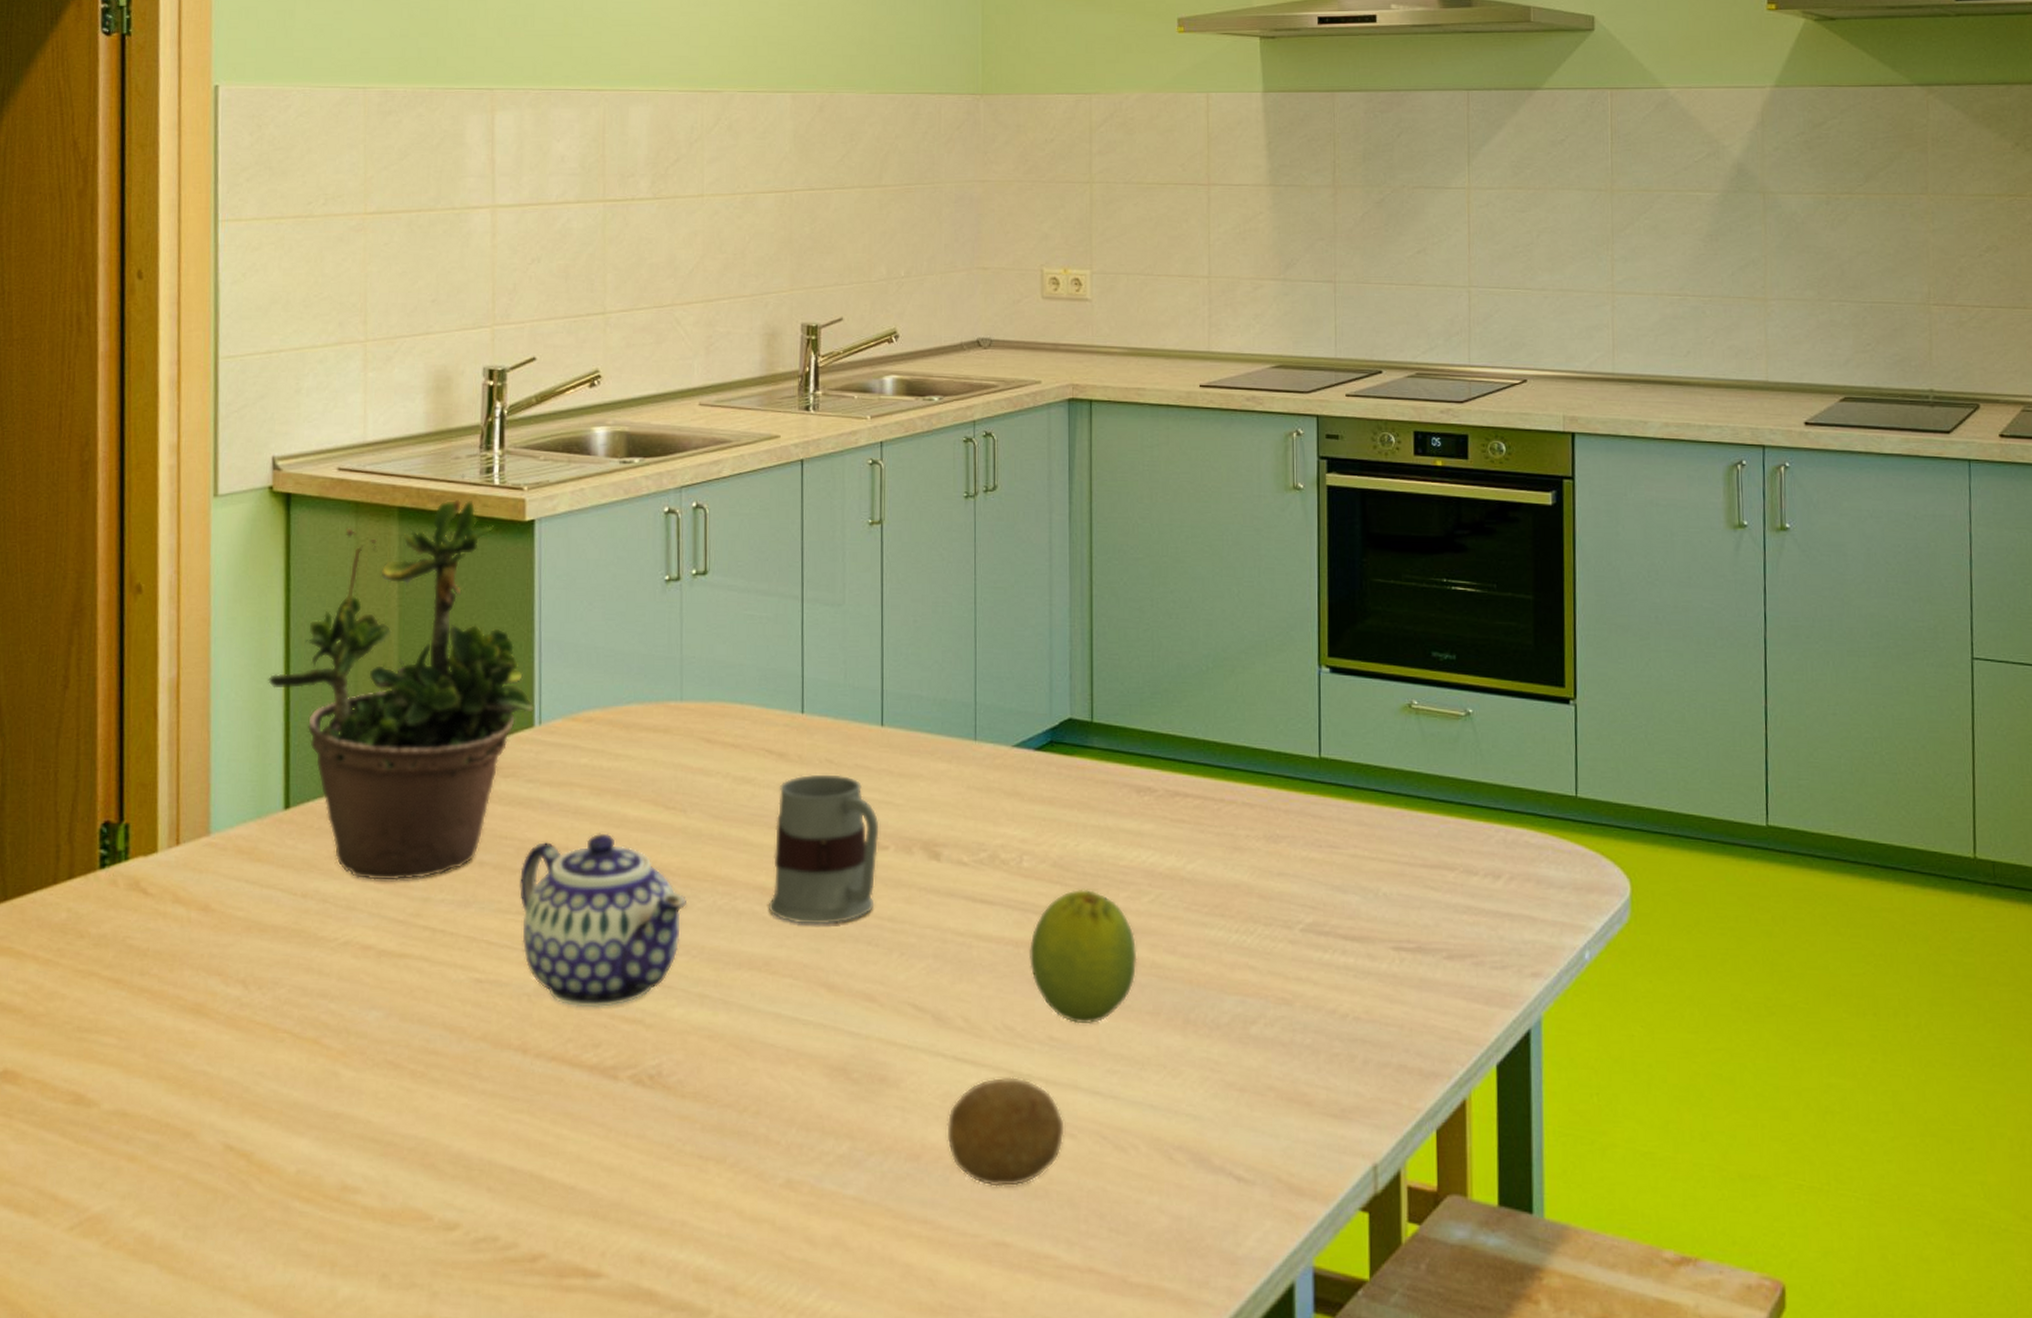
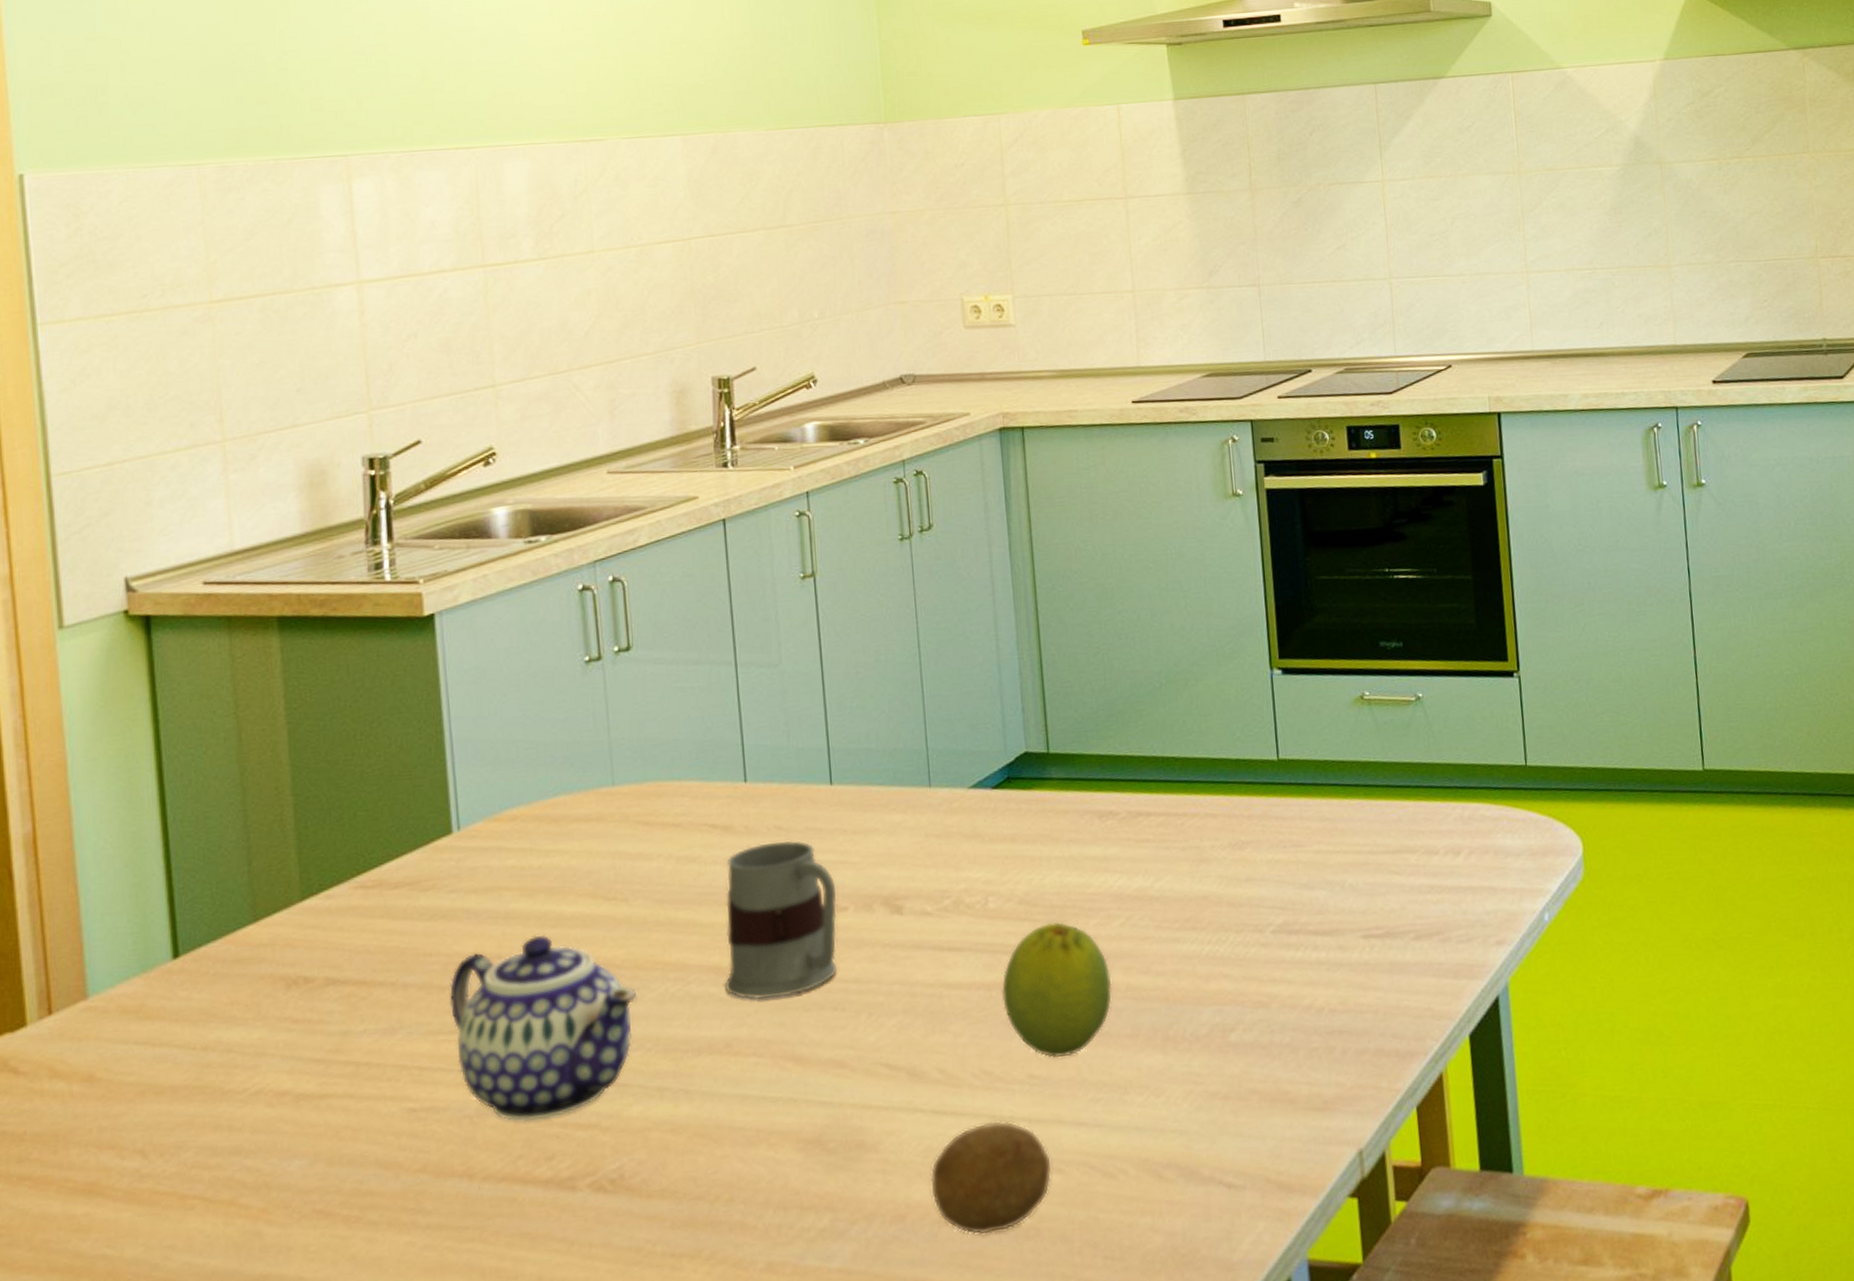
potted plant: present [268,474,534,881] -> none [141,573,451,1022]

